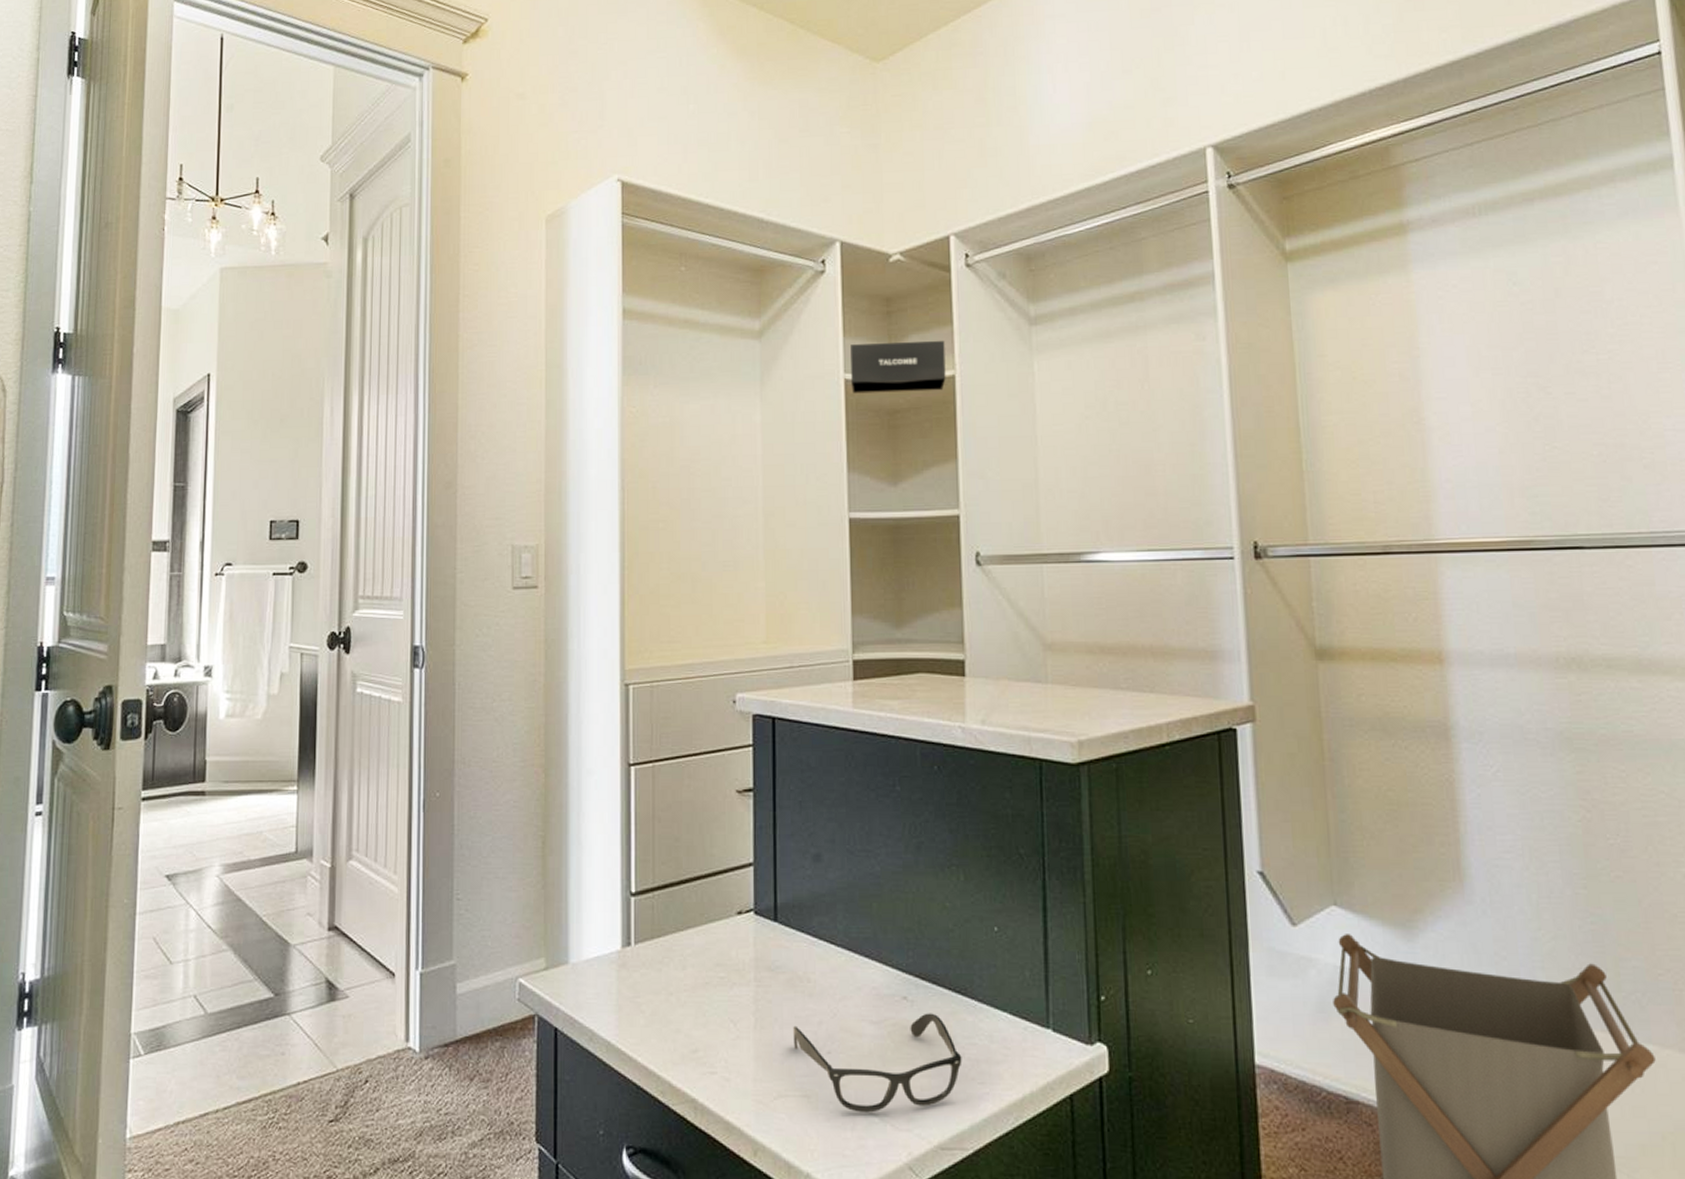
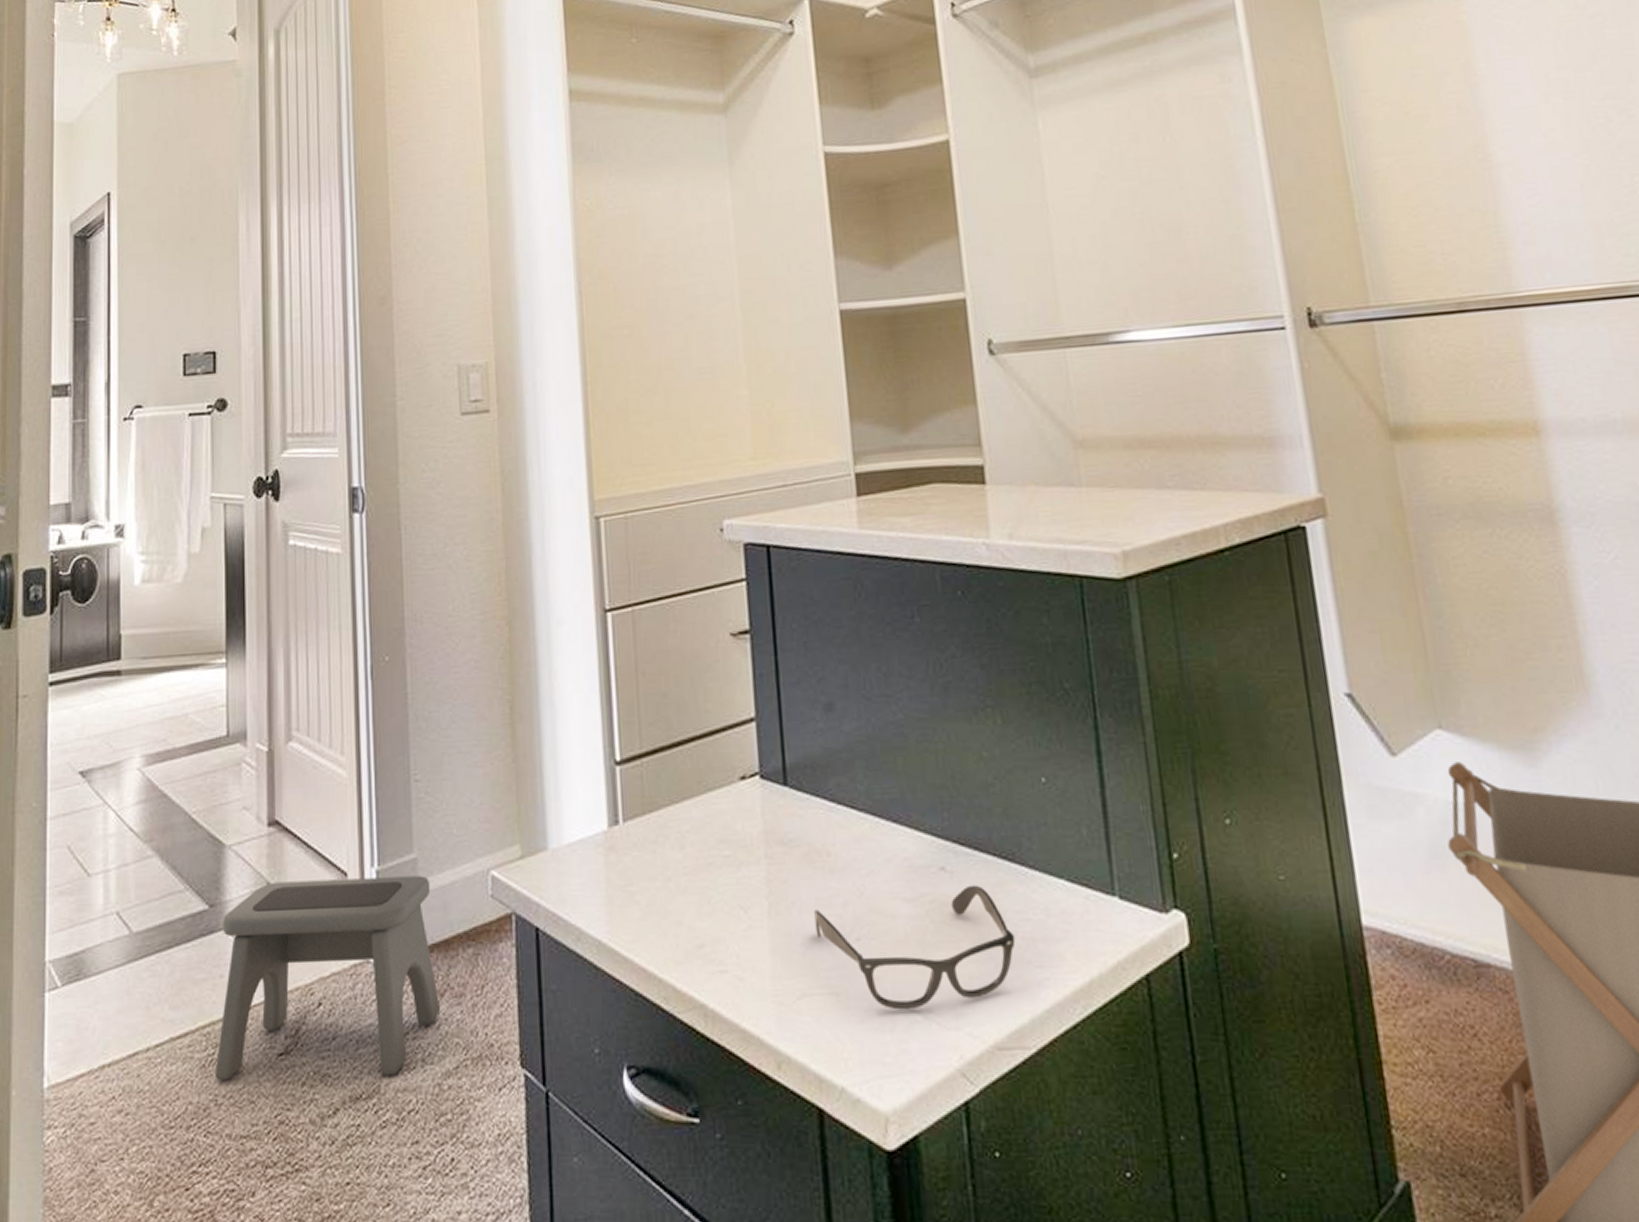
step stool: none [273,978,470,1144] -> present [214,875,441,1081]
box: present [850,340,946,394] -> none [828,101,939,168]

